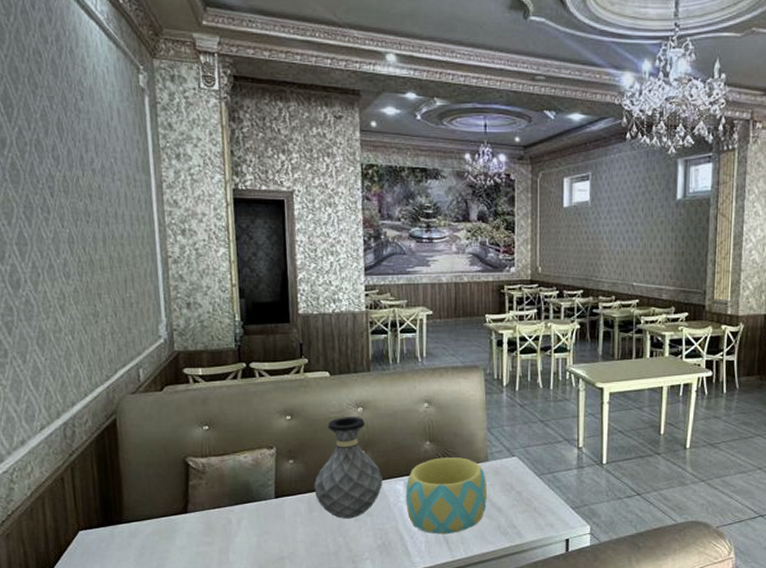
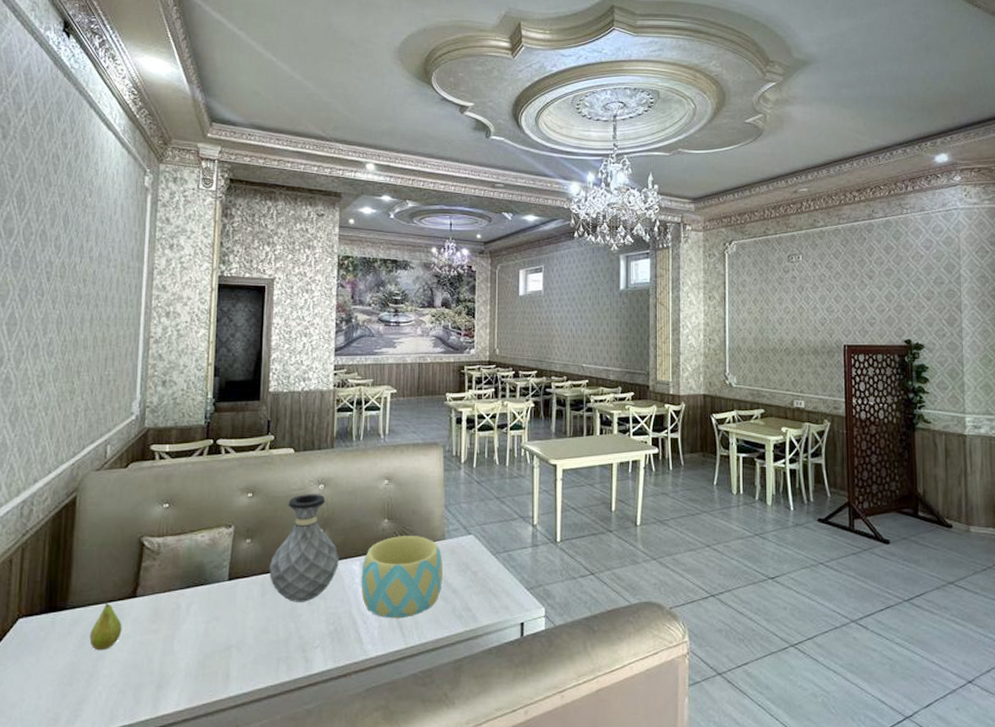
fruit: none [148,516,178,560] -> present [89,600,122,651]

